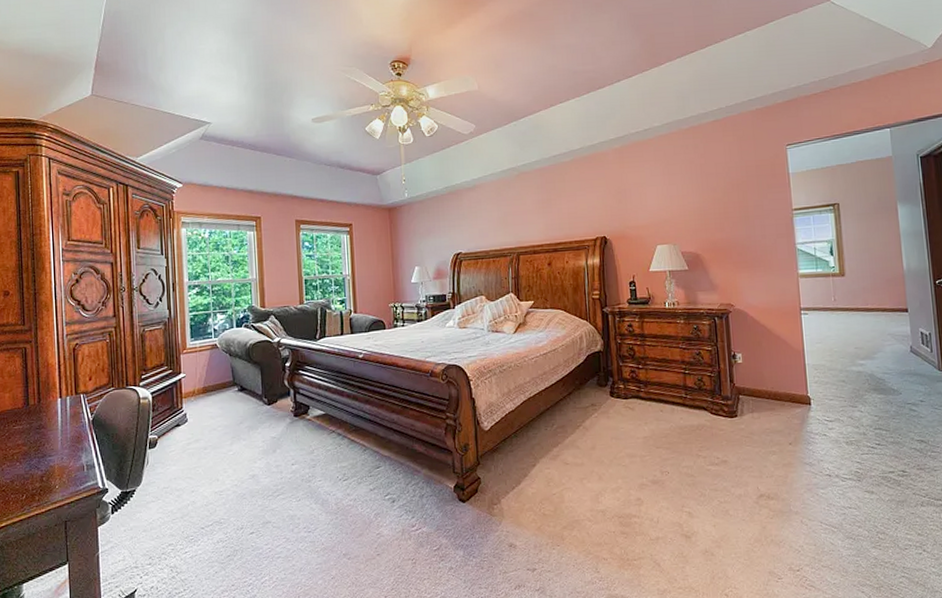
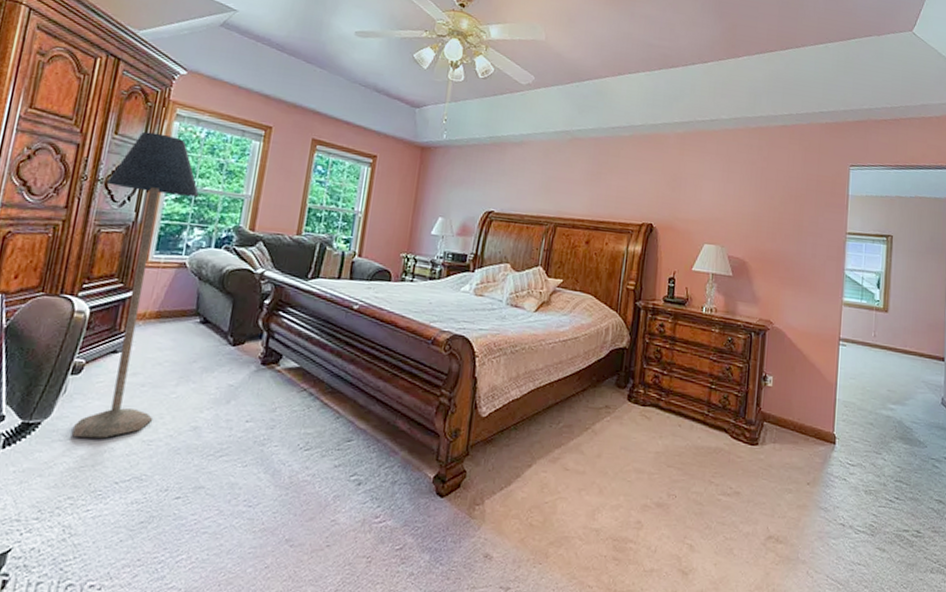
floor lamp: none [140,241,219,497] -> present [72,131,200,439]

